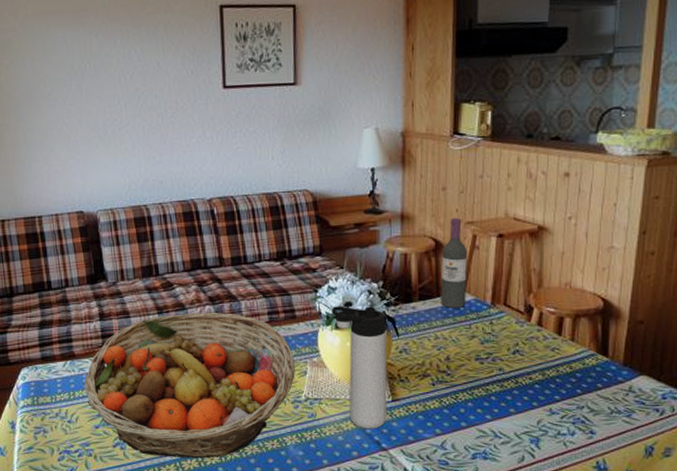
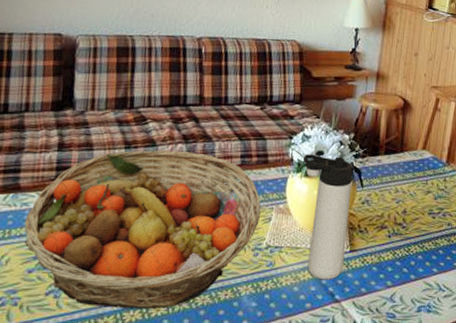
wine bottle: present [440,217,468,308] -> none [404,81,431,164]

